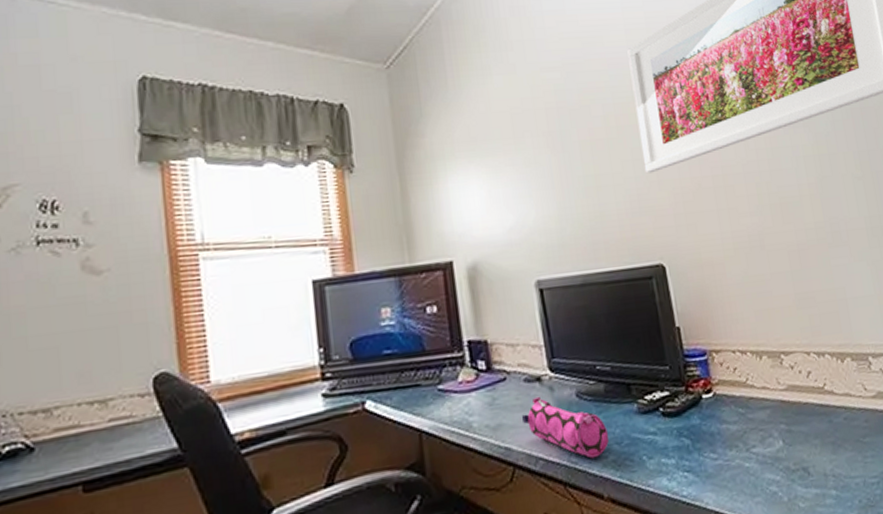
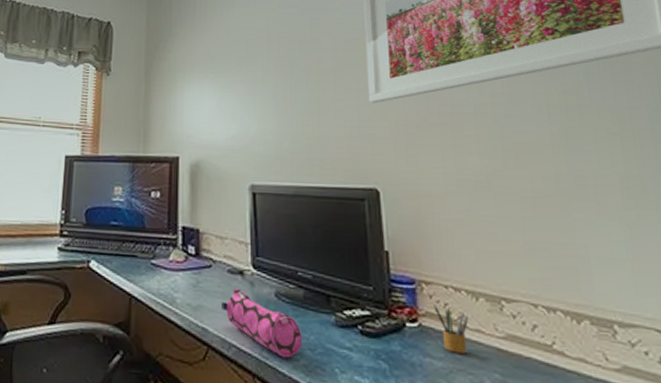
pencil box: none [725,371,757,414] -> present [434,304,470,354]

